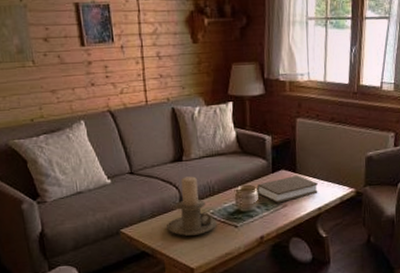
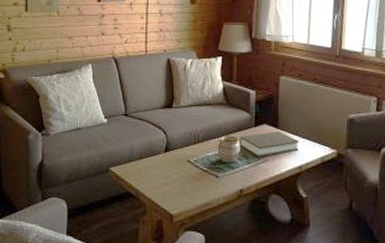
candle holder: present [167,176,217,236] -> none [152,123,199,181]

